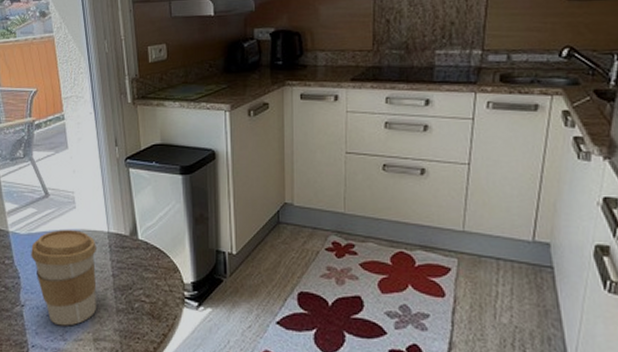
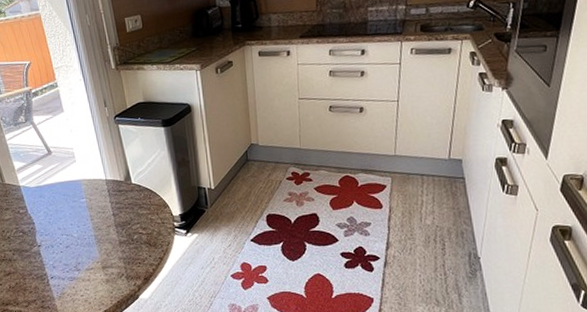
coffee cup: present [31,230,97,326] -> none [41,180,102,259]

